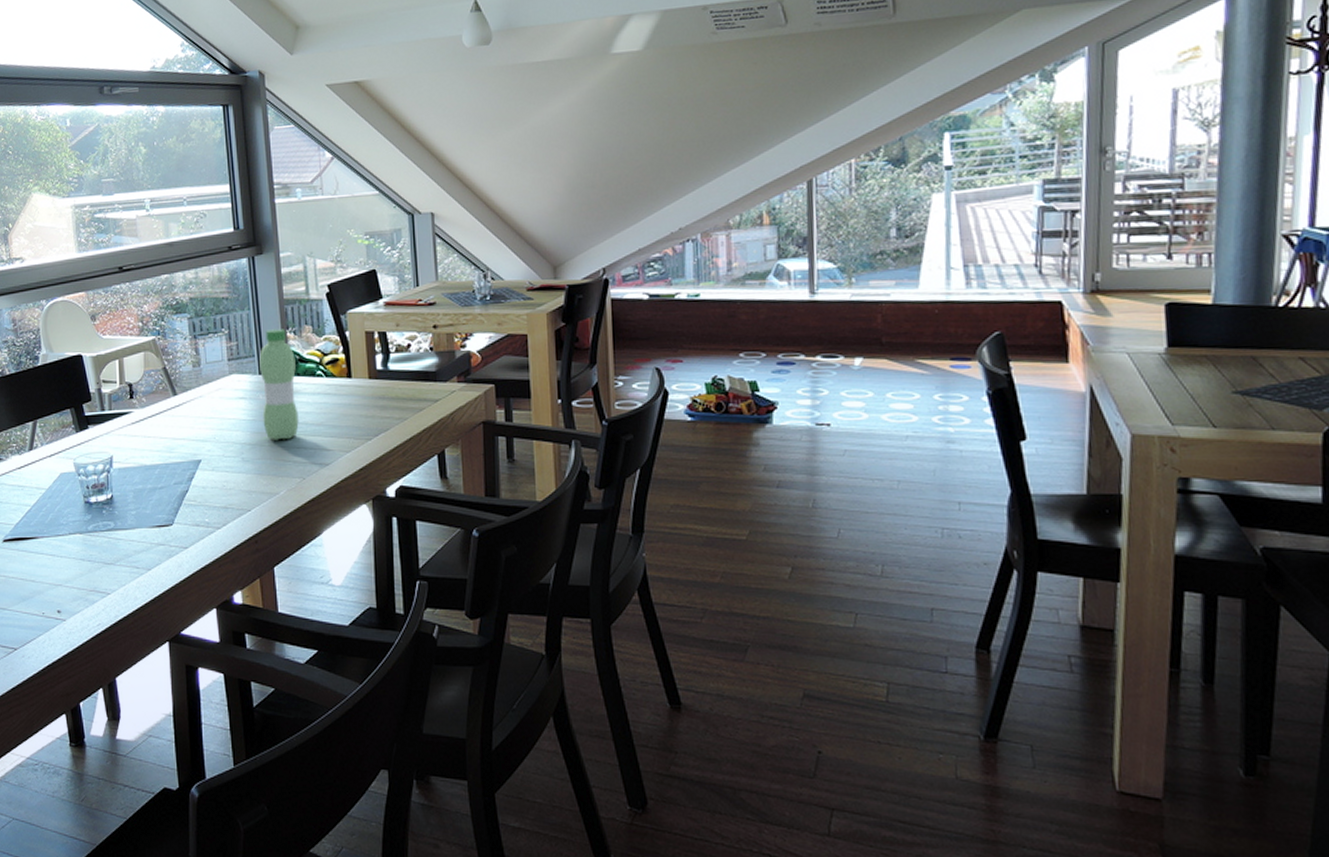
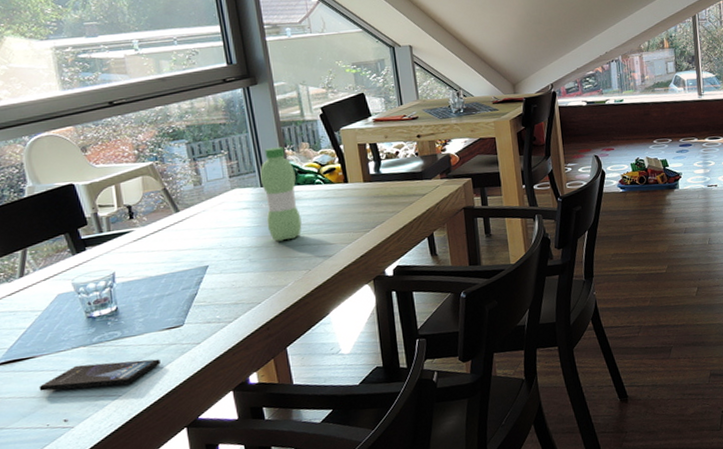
smartphone: none [38,553,148,582] -> present [39,359,161,391]

